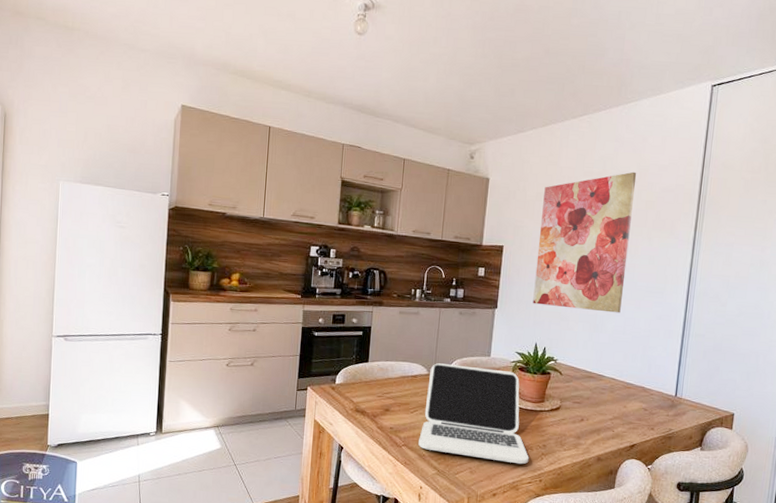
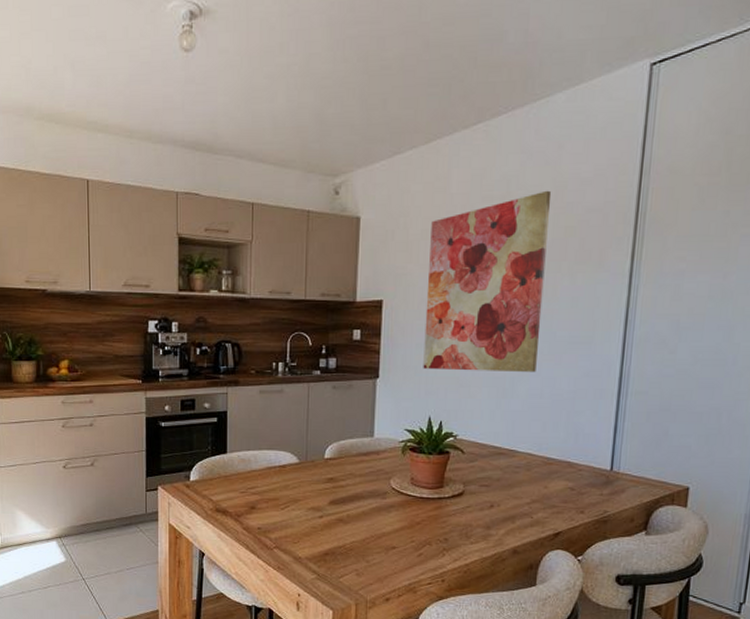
laptop: present [418,363,529,465] -> none [293,449,428,563]

